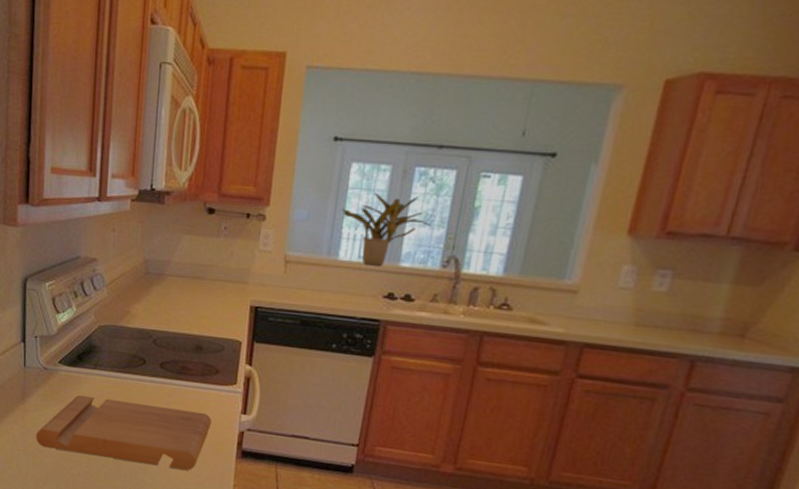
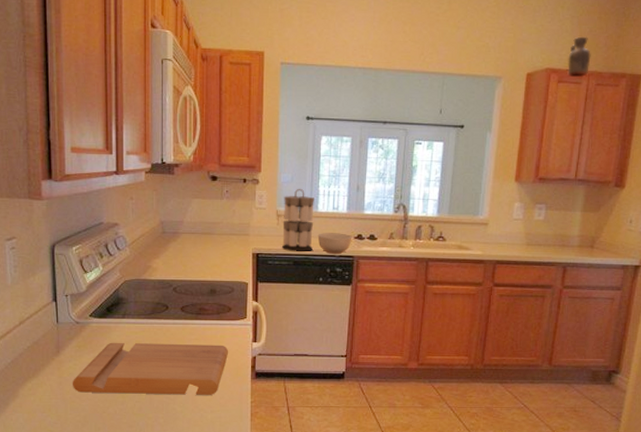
spice rack: none [286,228,335,310] -> present [281,188,314,252]
bowl: none [334,287,381,317] -> present [317,233,352,255]
potted plant: present [341,192,431,268] -> none [317,158,383,215]
ceramic jug: none [733,24,779,87] -> present [567,36,591,78]

